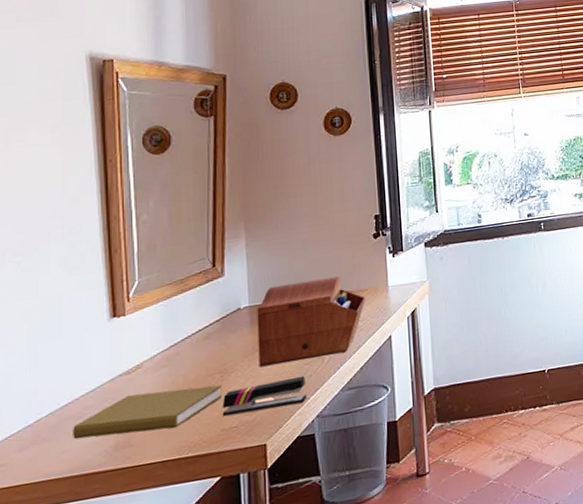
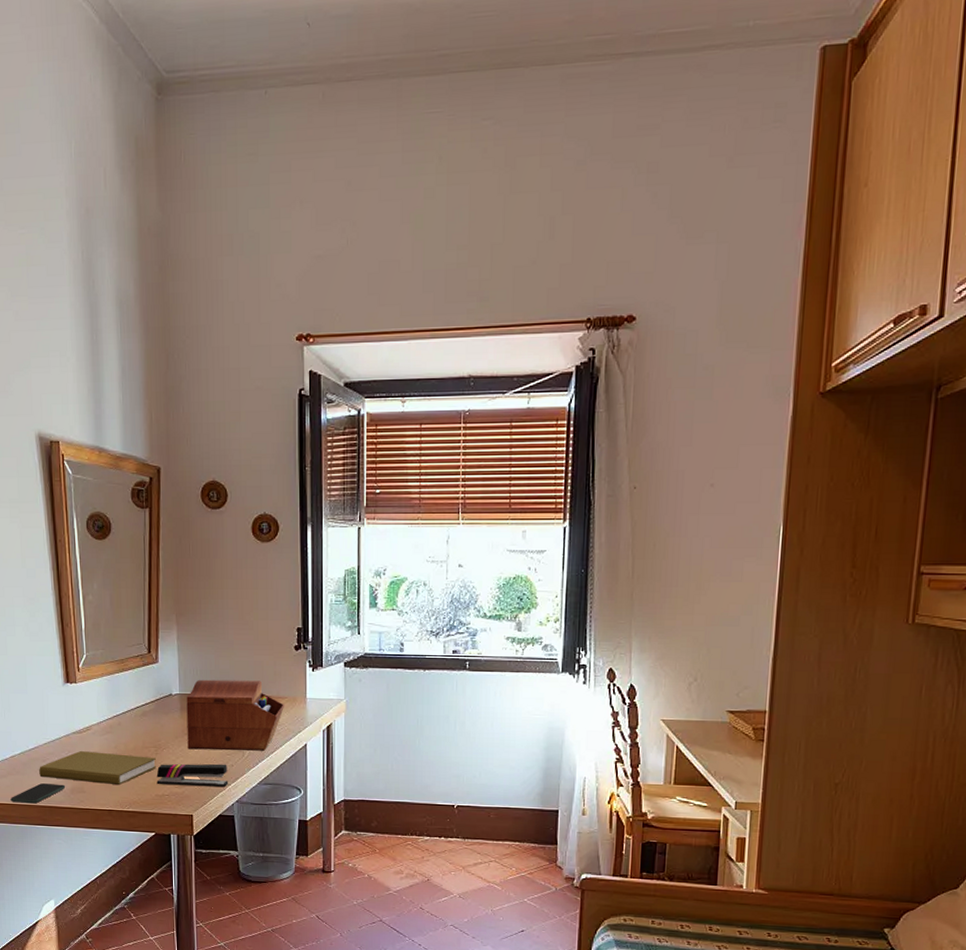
smartphone: none [32,442,107,479] -> present [10,783,66,804]

